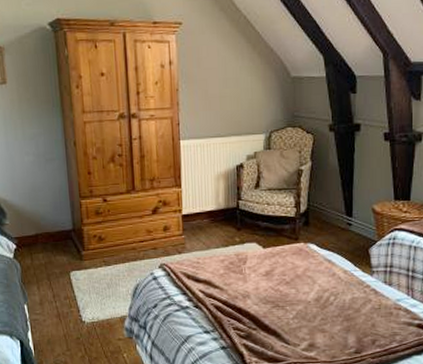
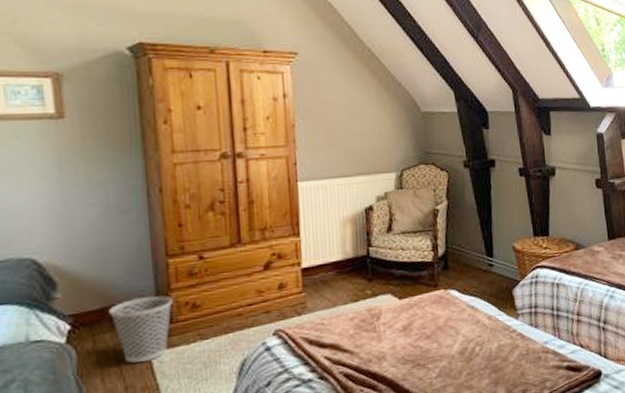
wastebasket: none [41,228,85,278] -> present [109,295,173,363]

